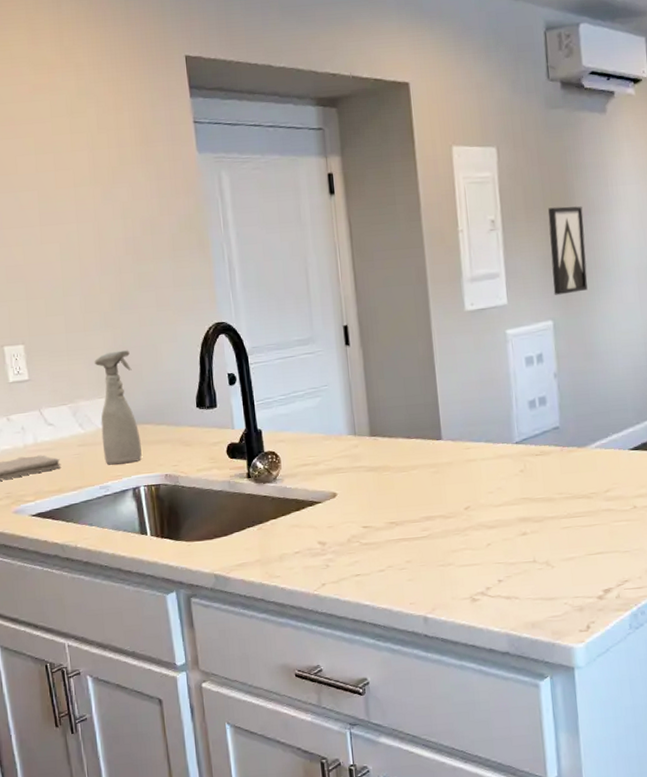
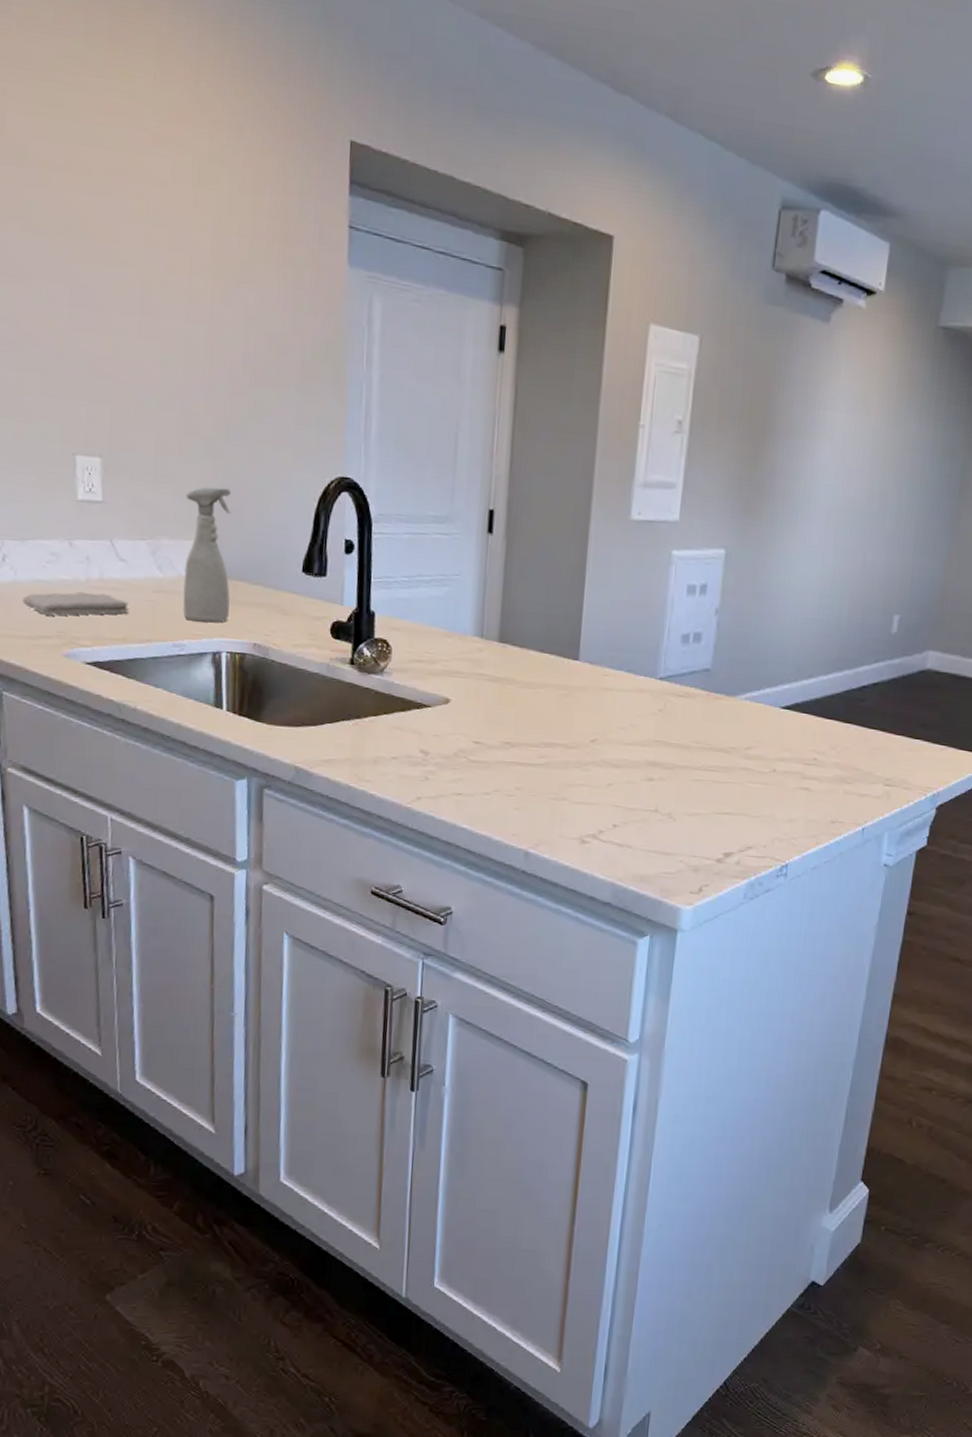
wall art: present [548,206,588,295] -> none [732,419,783,523]

